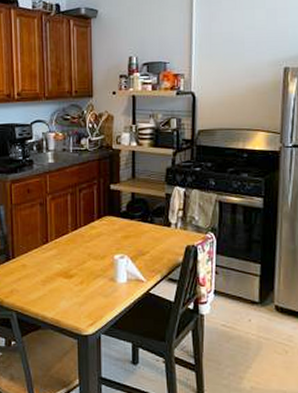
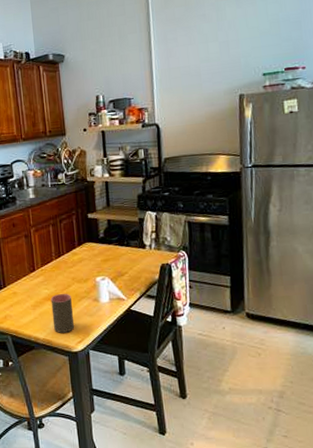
cup: none [63,269,87,313] -> present [50,293,75,333]

